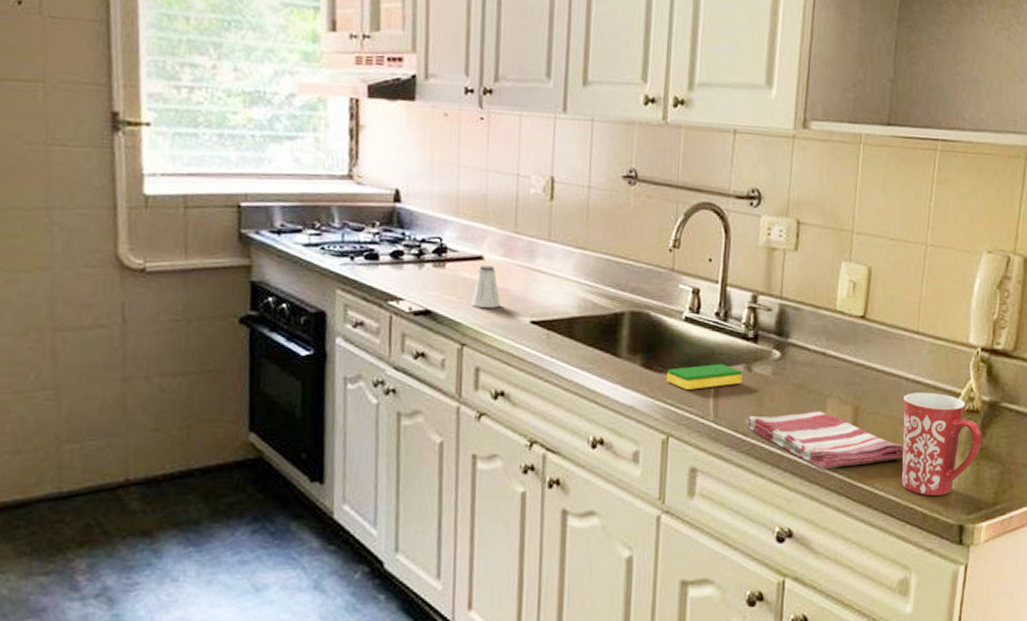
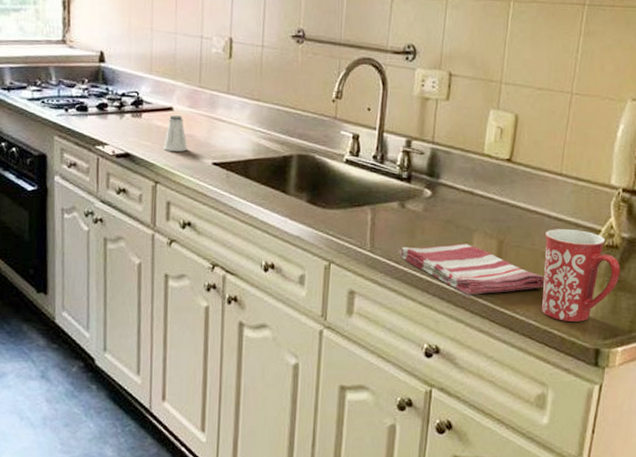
dish sponge: present [666,363,743,390] -> none [328,200,397,223]

